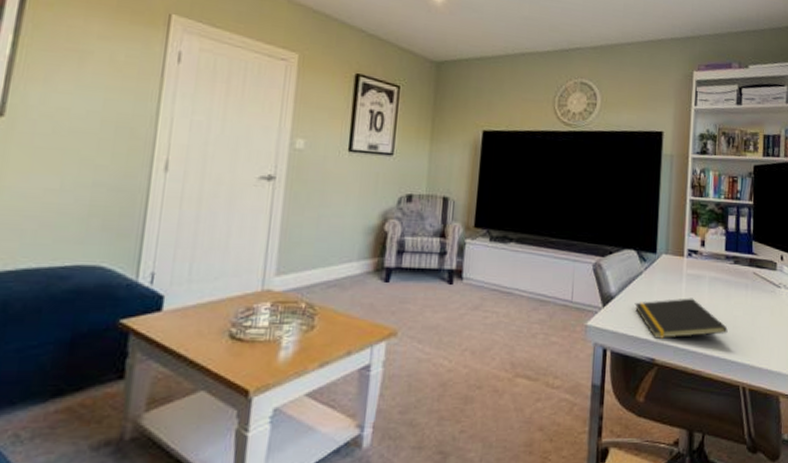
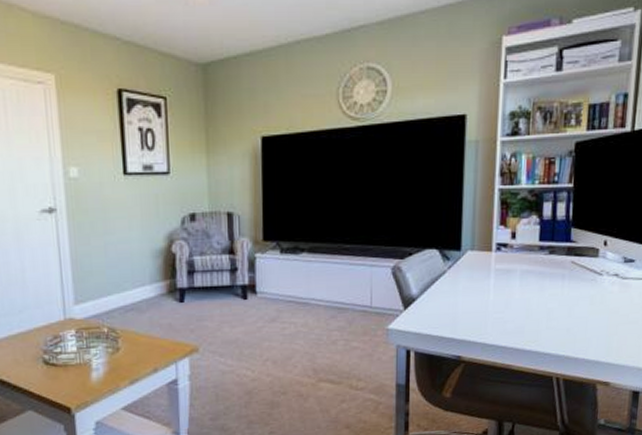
notepad: present [634,298,728,340] -> none [438,293,541,338]

